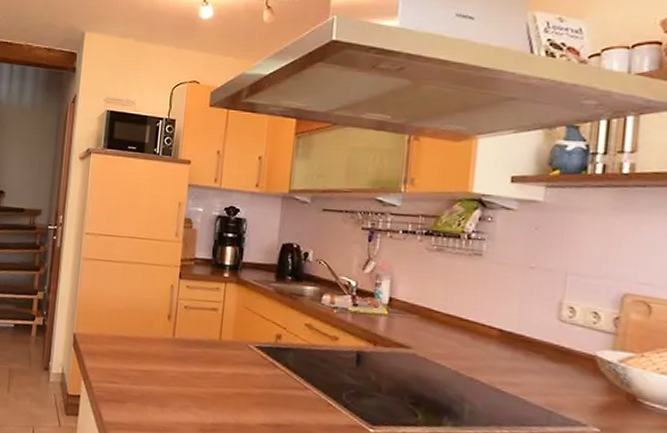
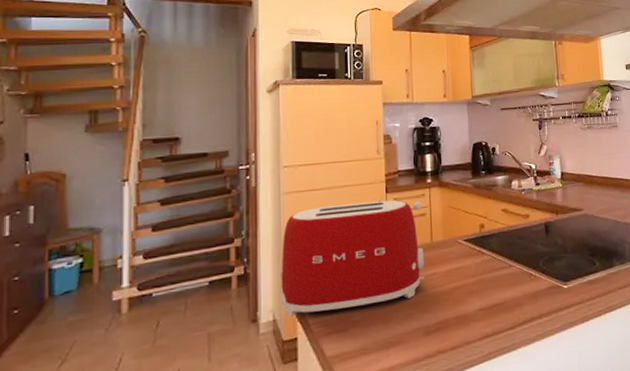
toaster: none [70,278,215,391] -> present [281,200,425,317]

